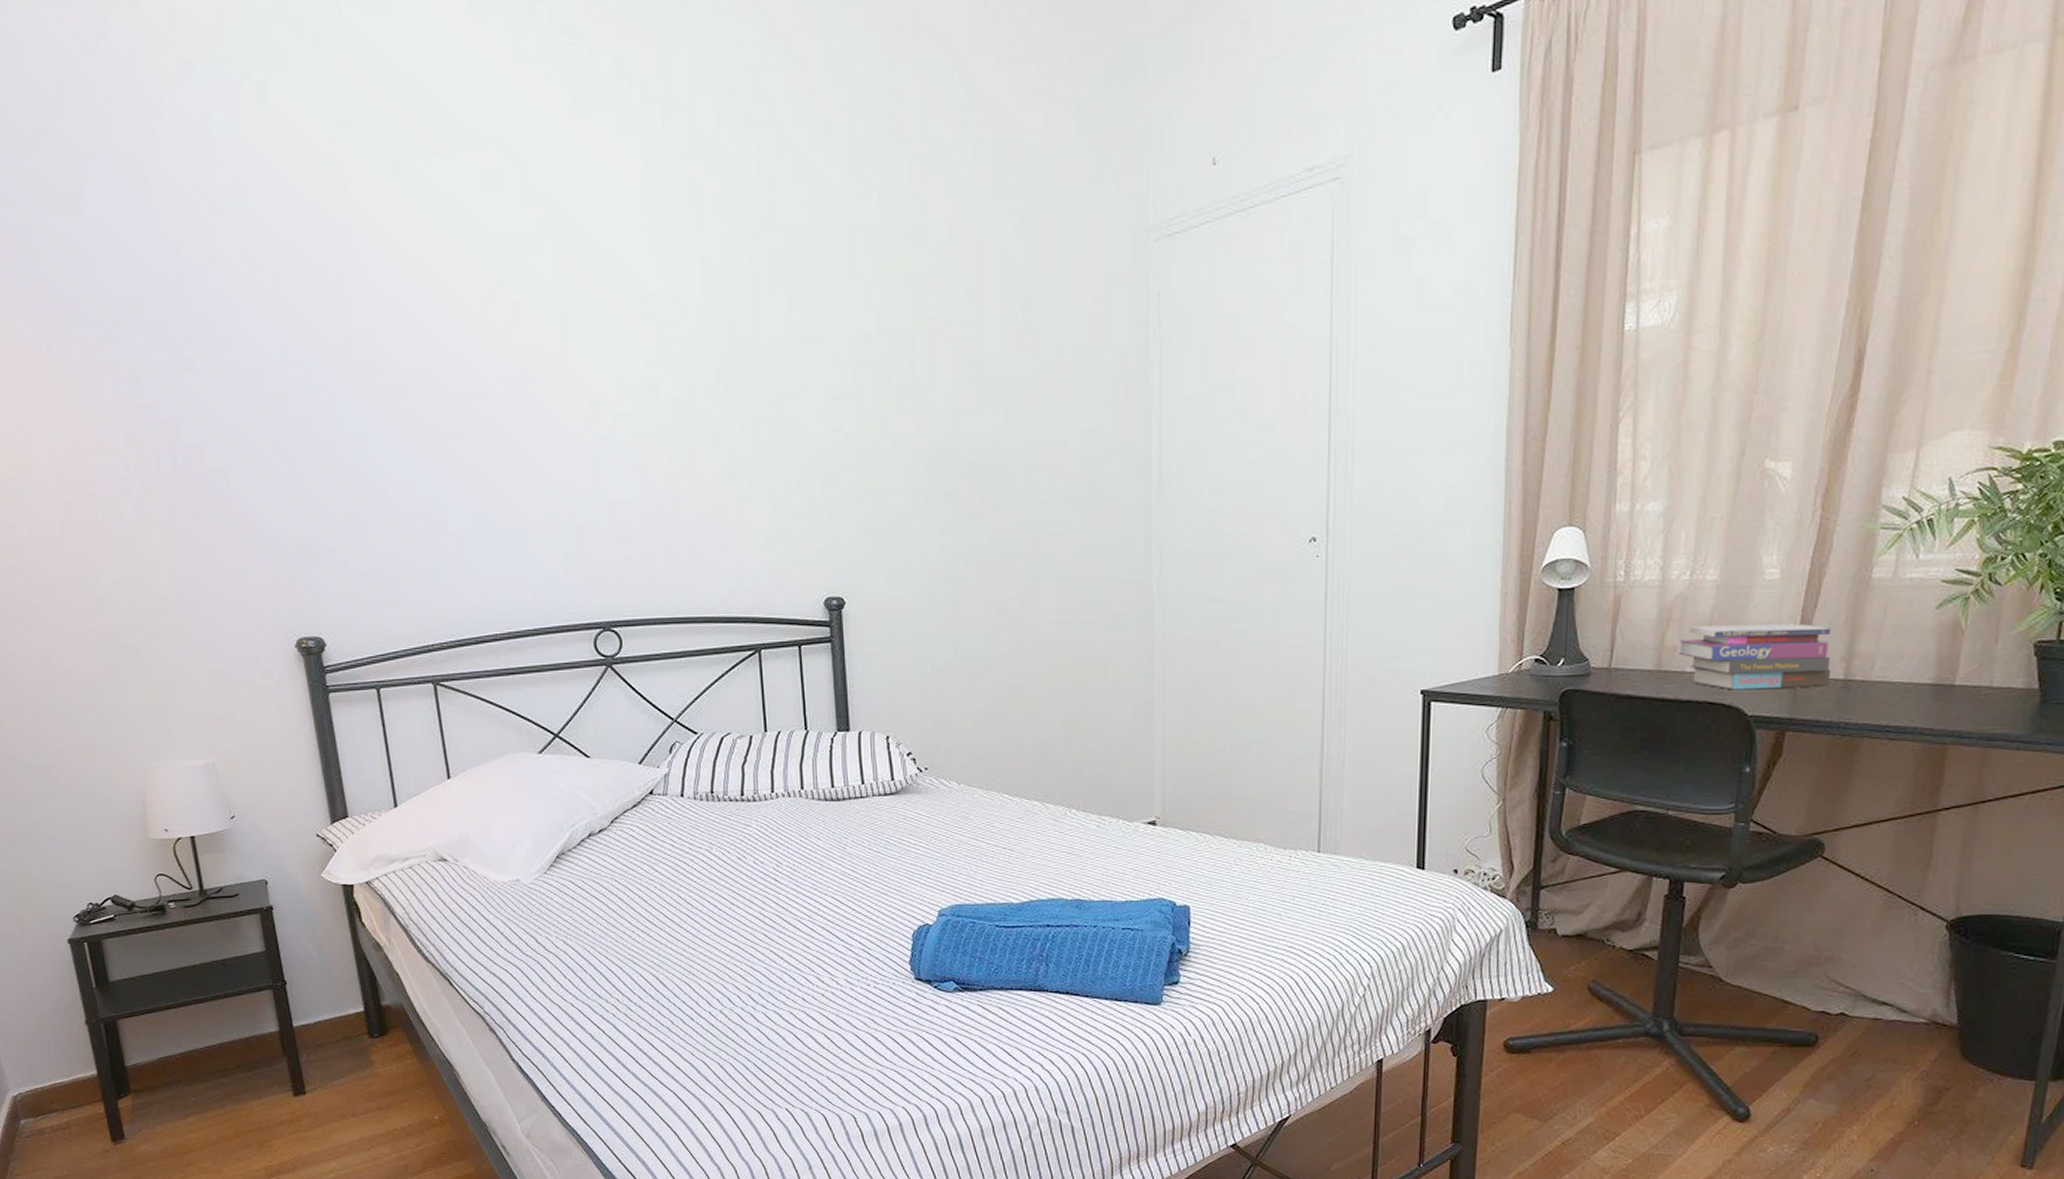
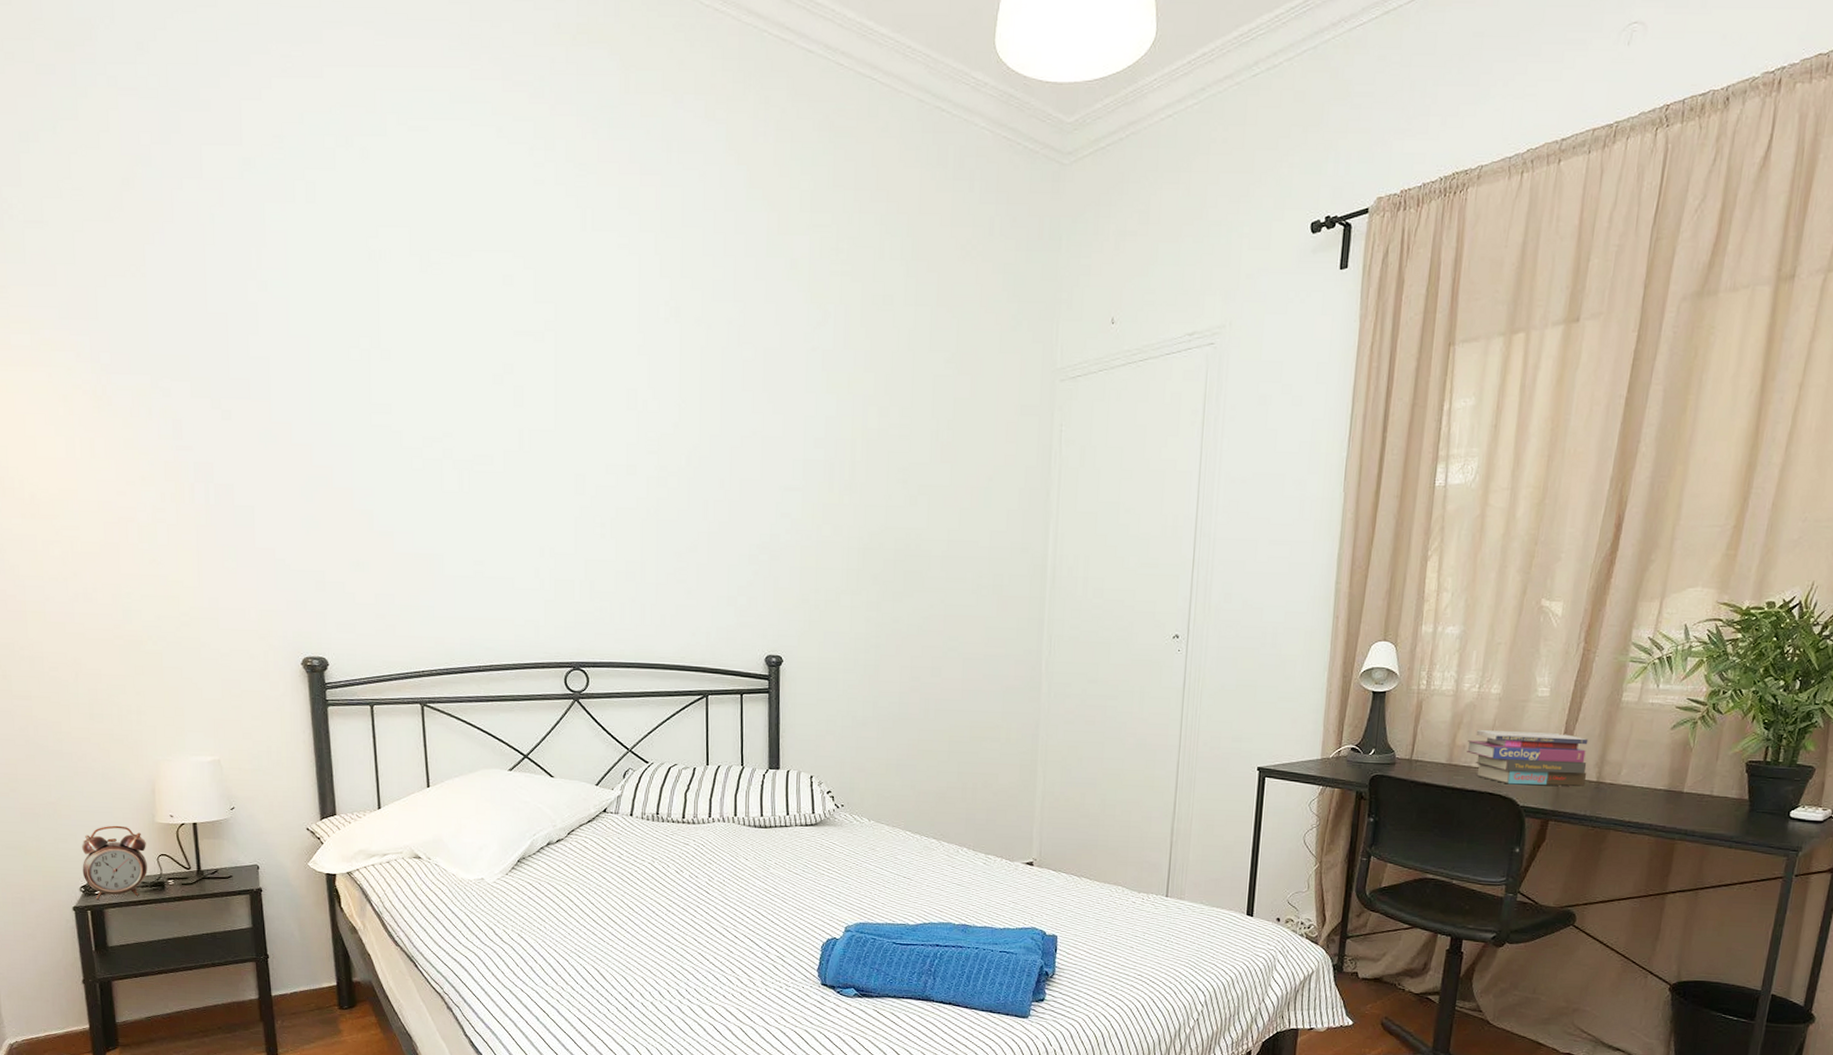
alarm clock: none [70,844,145,929] -> present [81,825,147,900]

